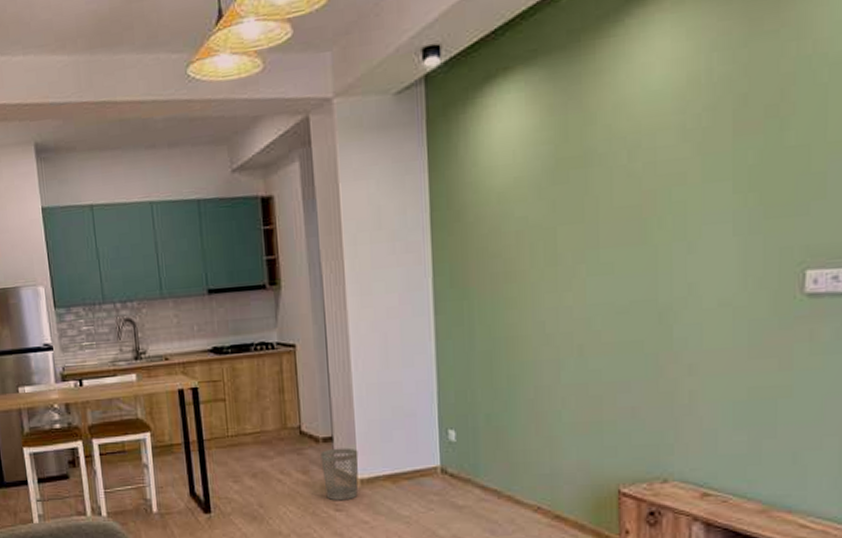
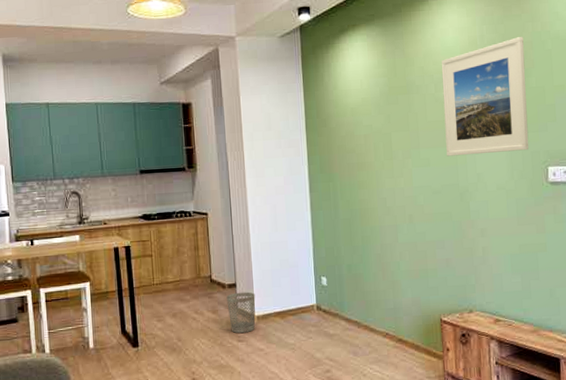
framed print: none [639,66,780,259] -> present [441,37,529,157]

